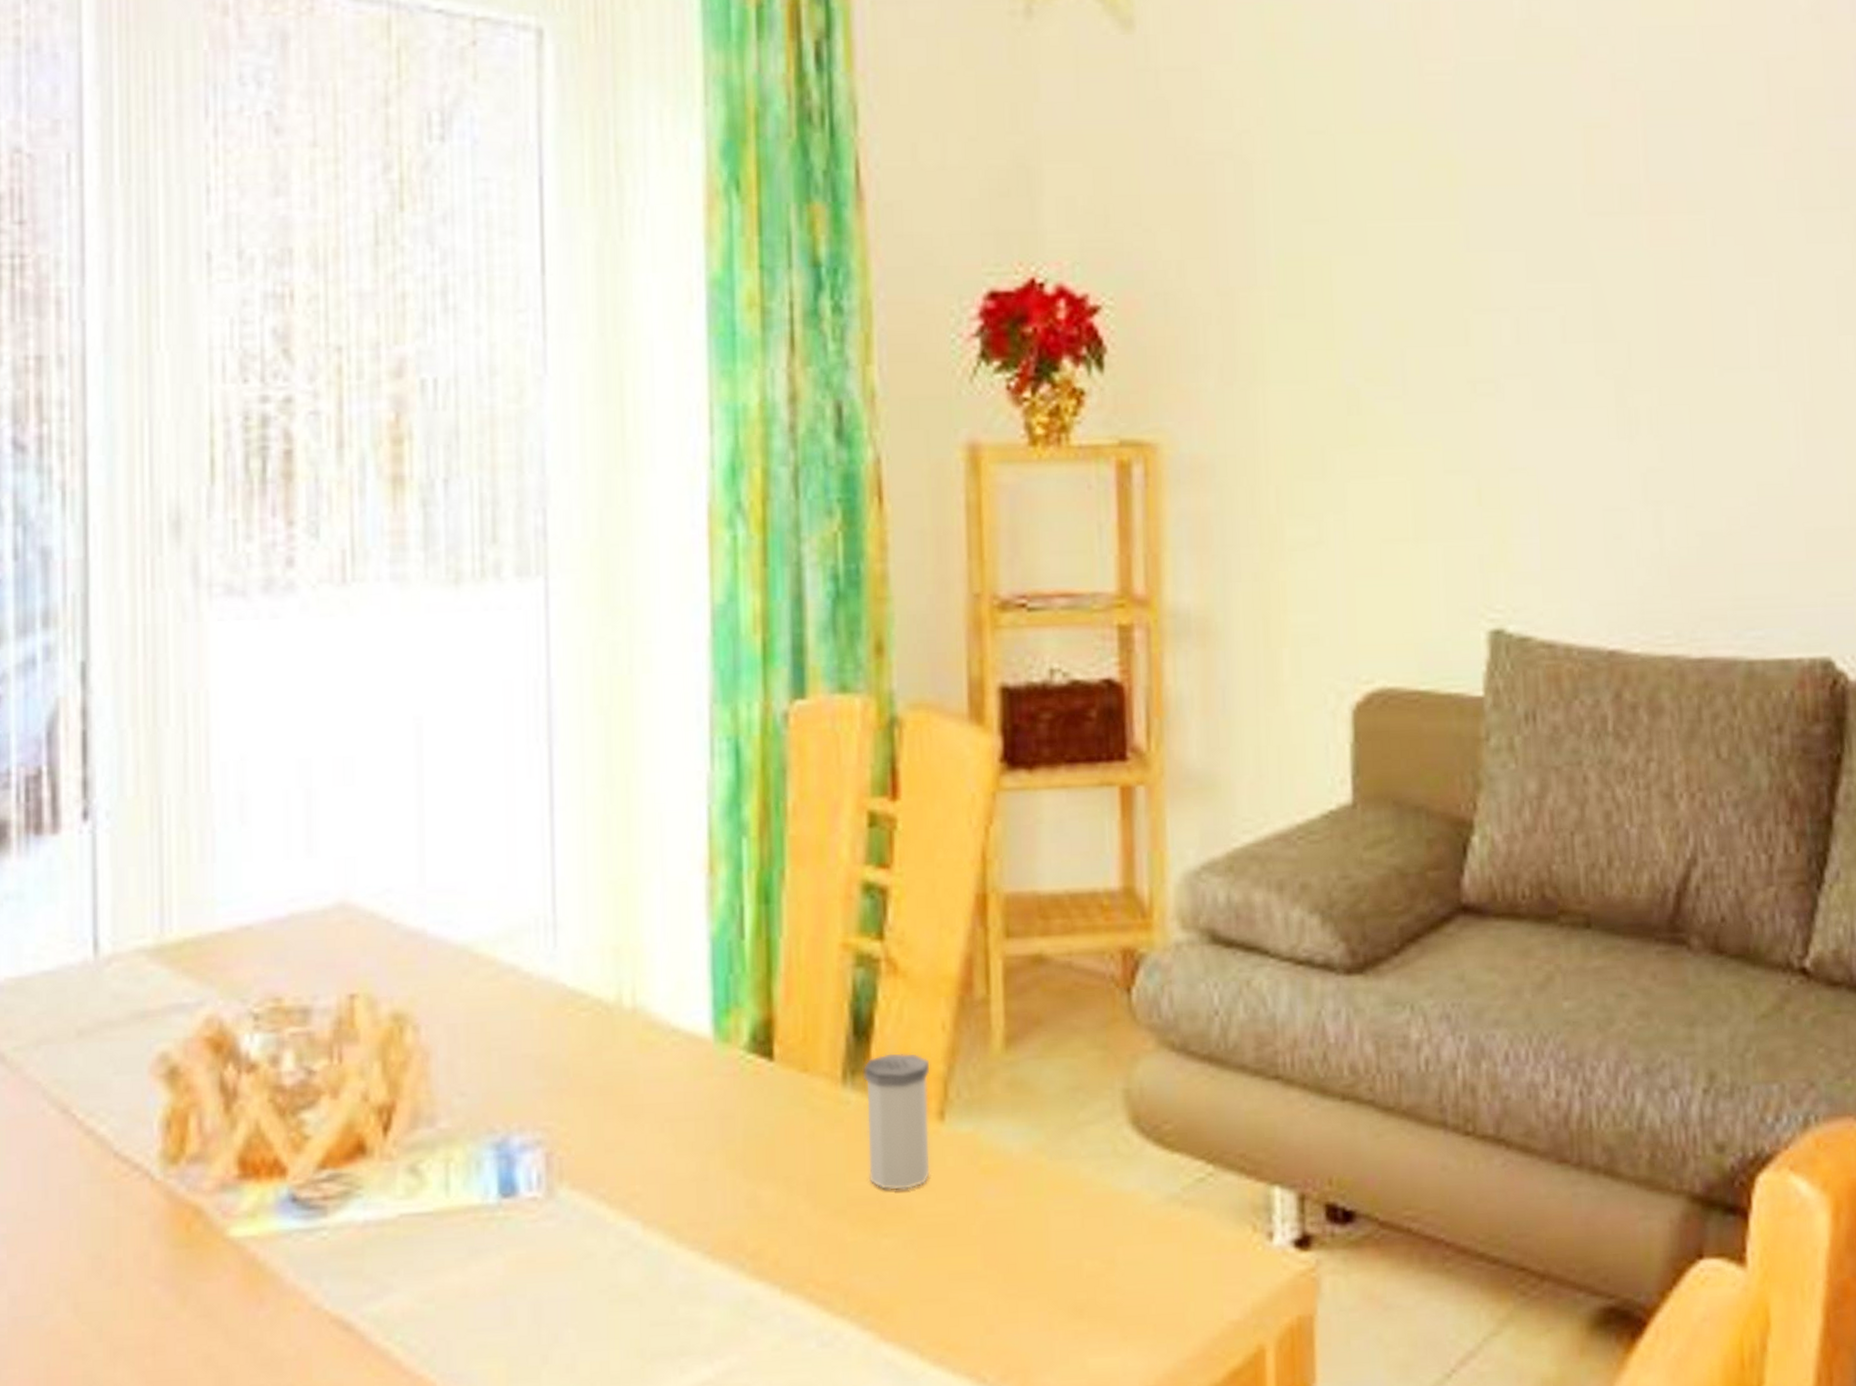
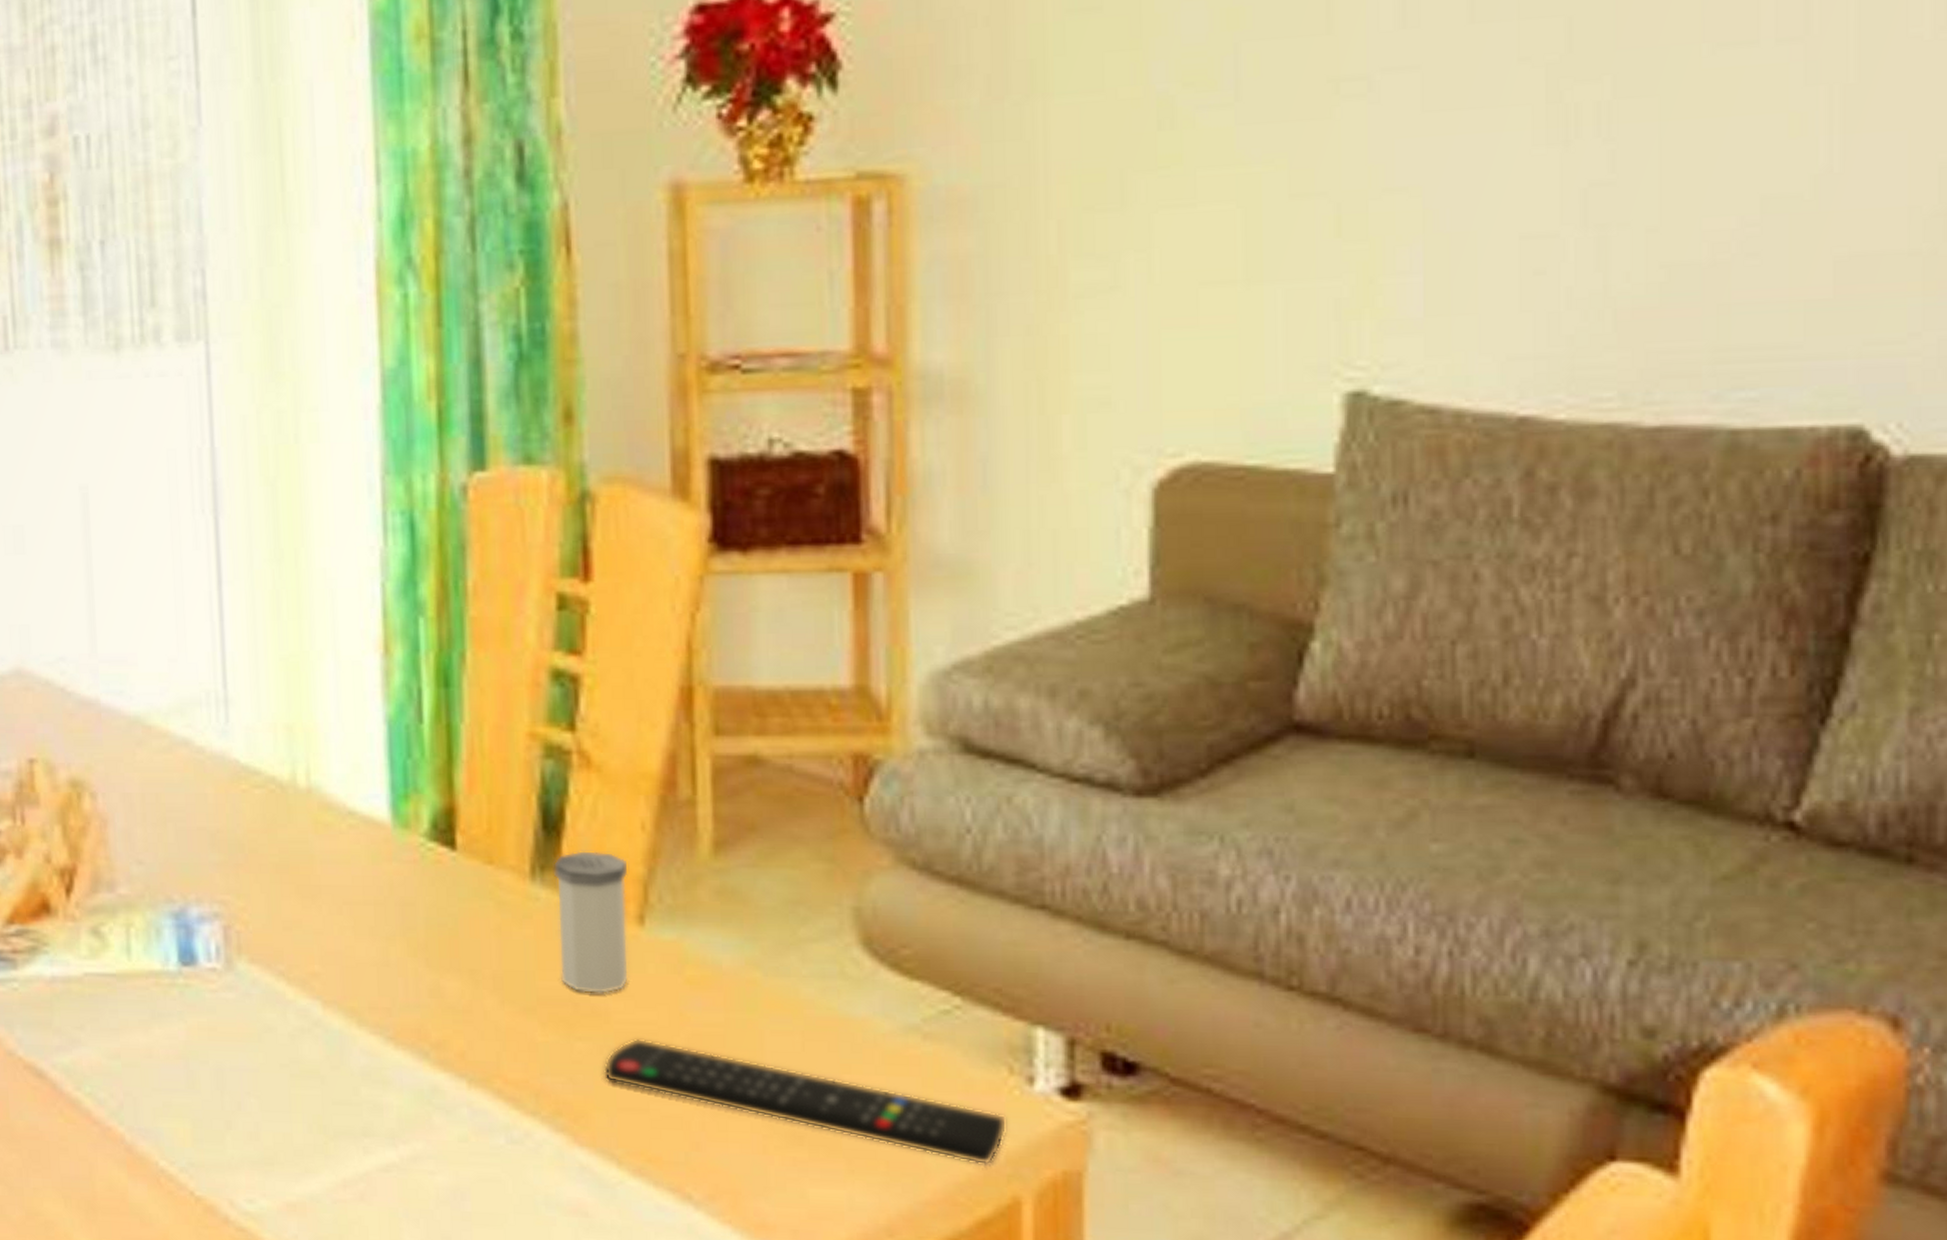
remote control: none [908,1230,1253,1319] -> present [604,1038,1007,1165]

